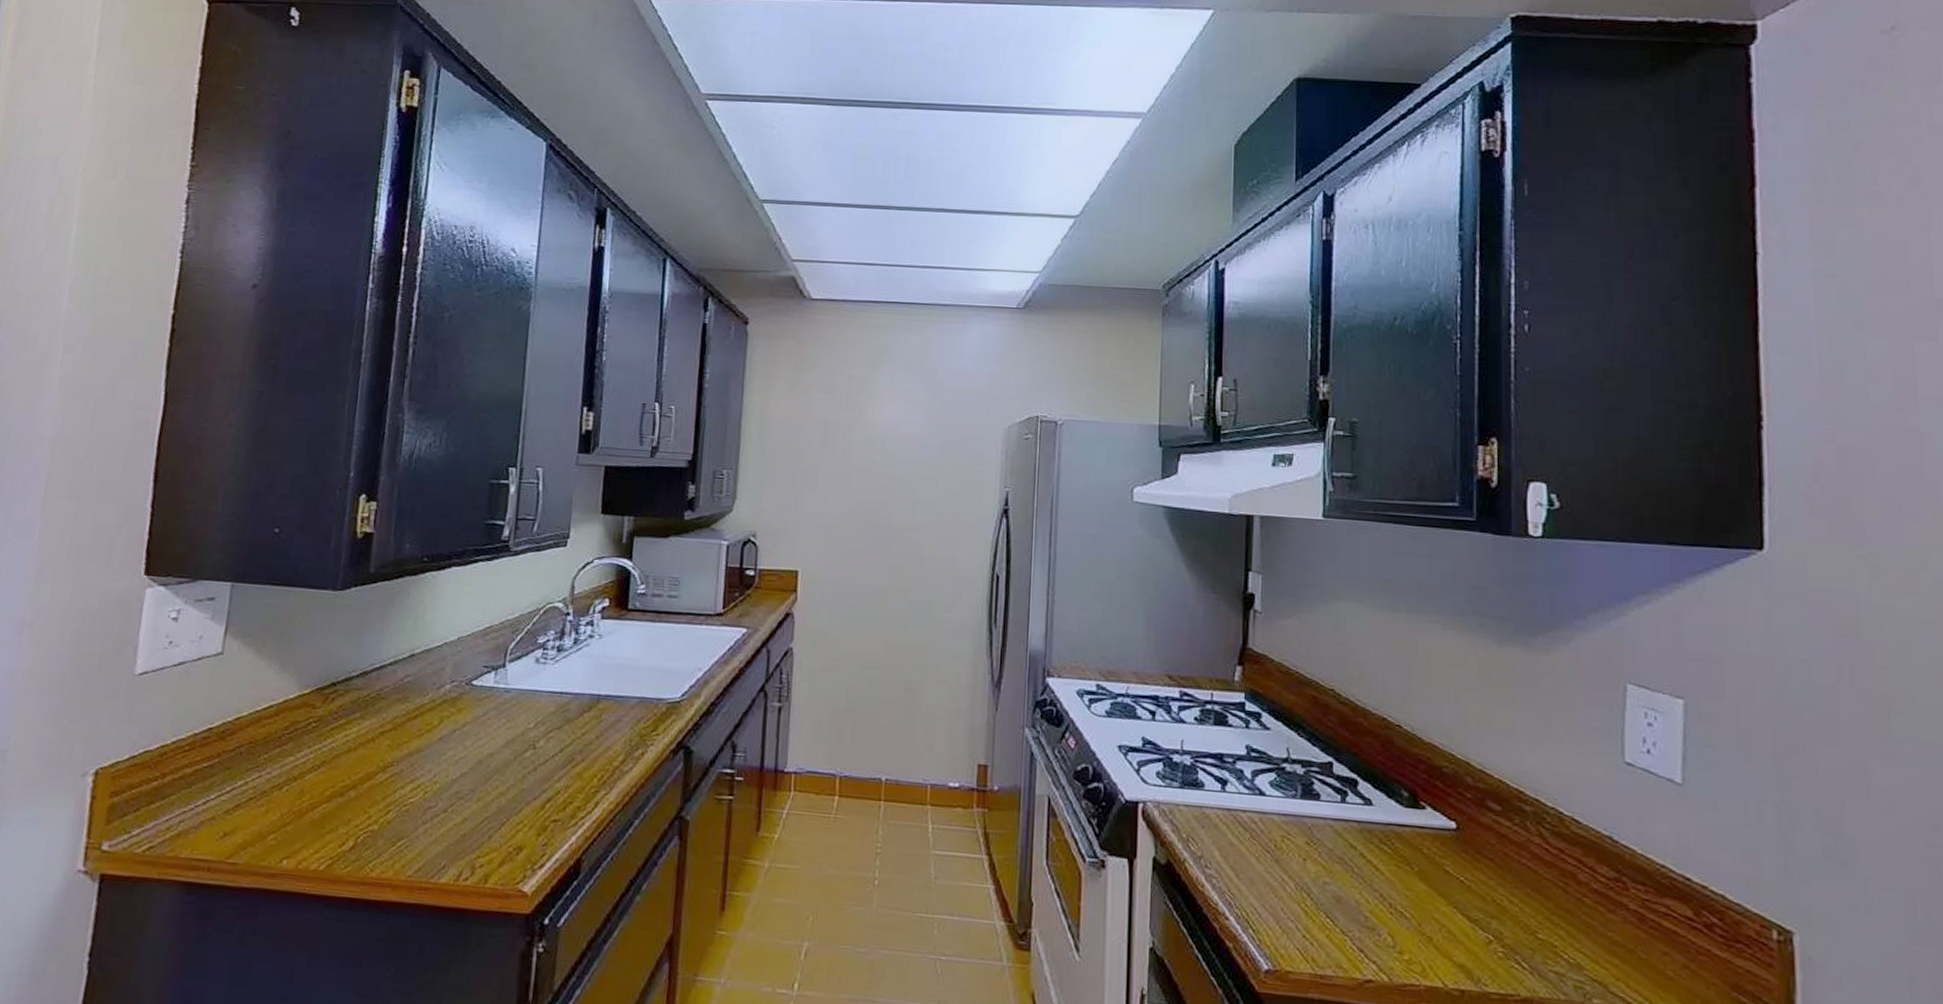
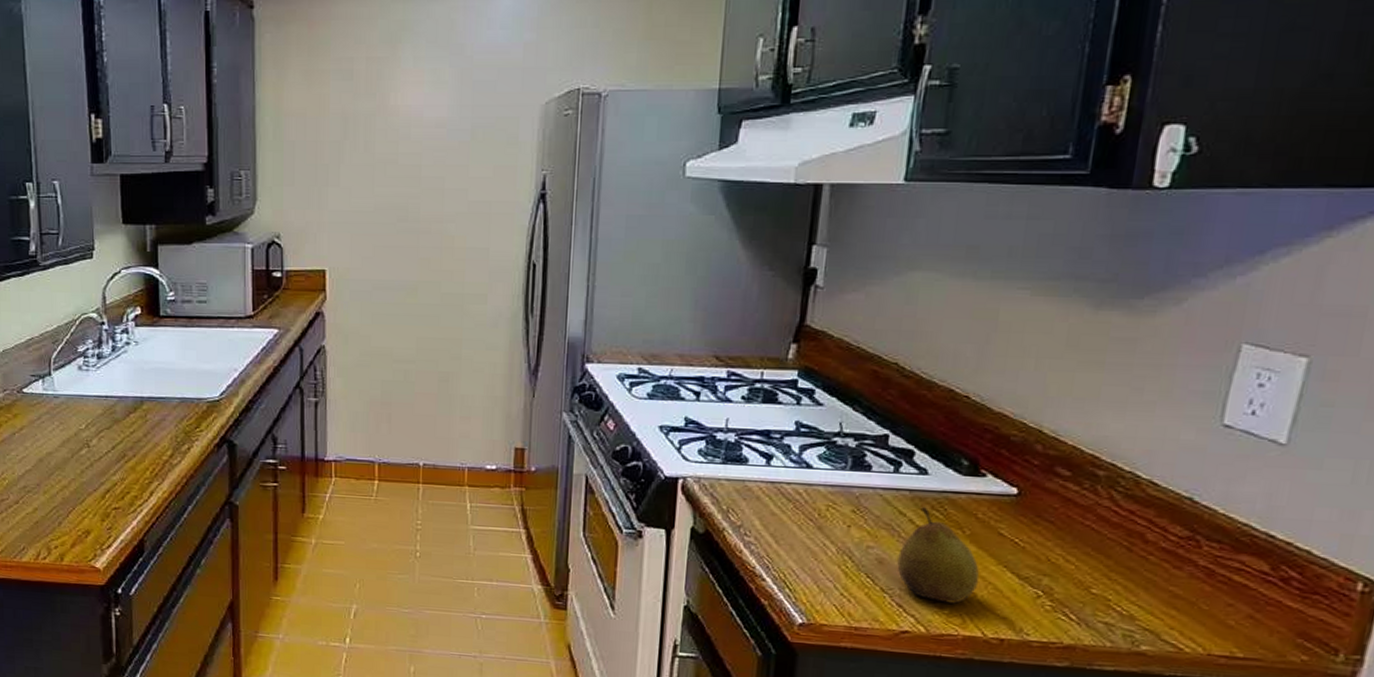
fruit: none [1352,840,1433,949] -> present [896,507,980,604]

